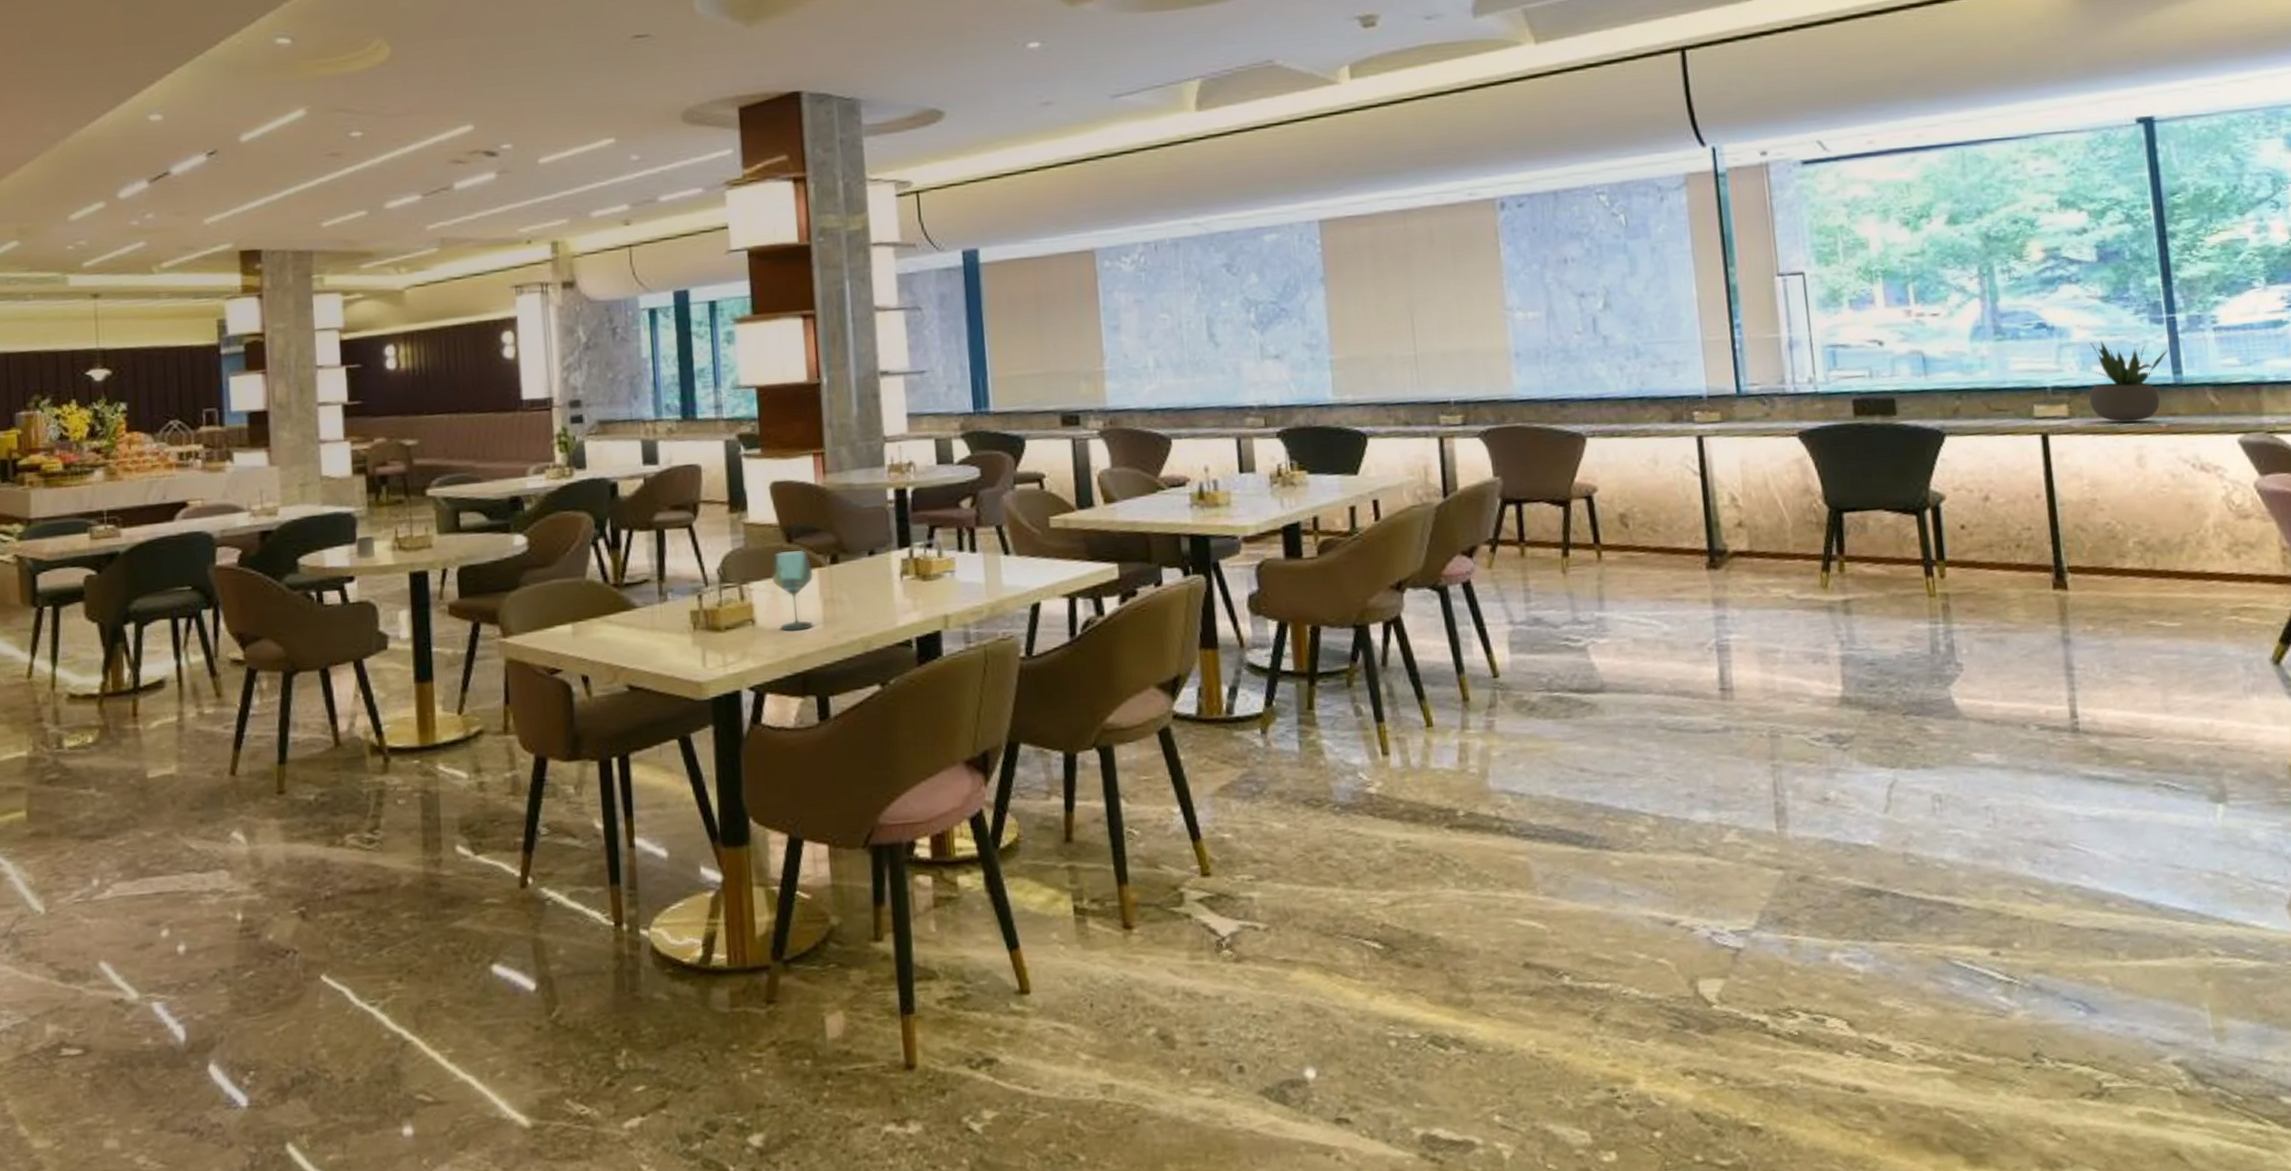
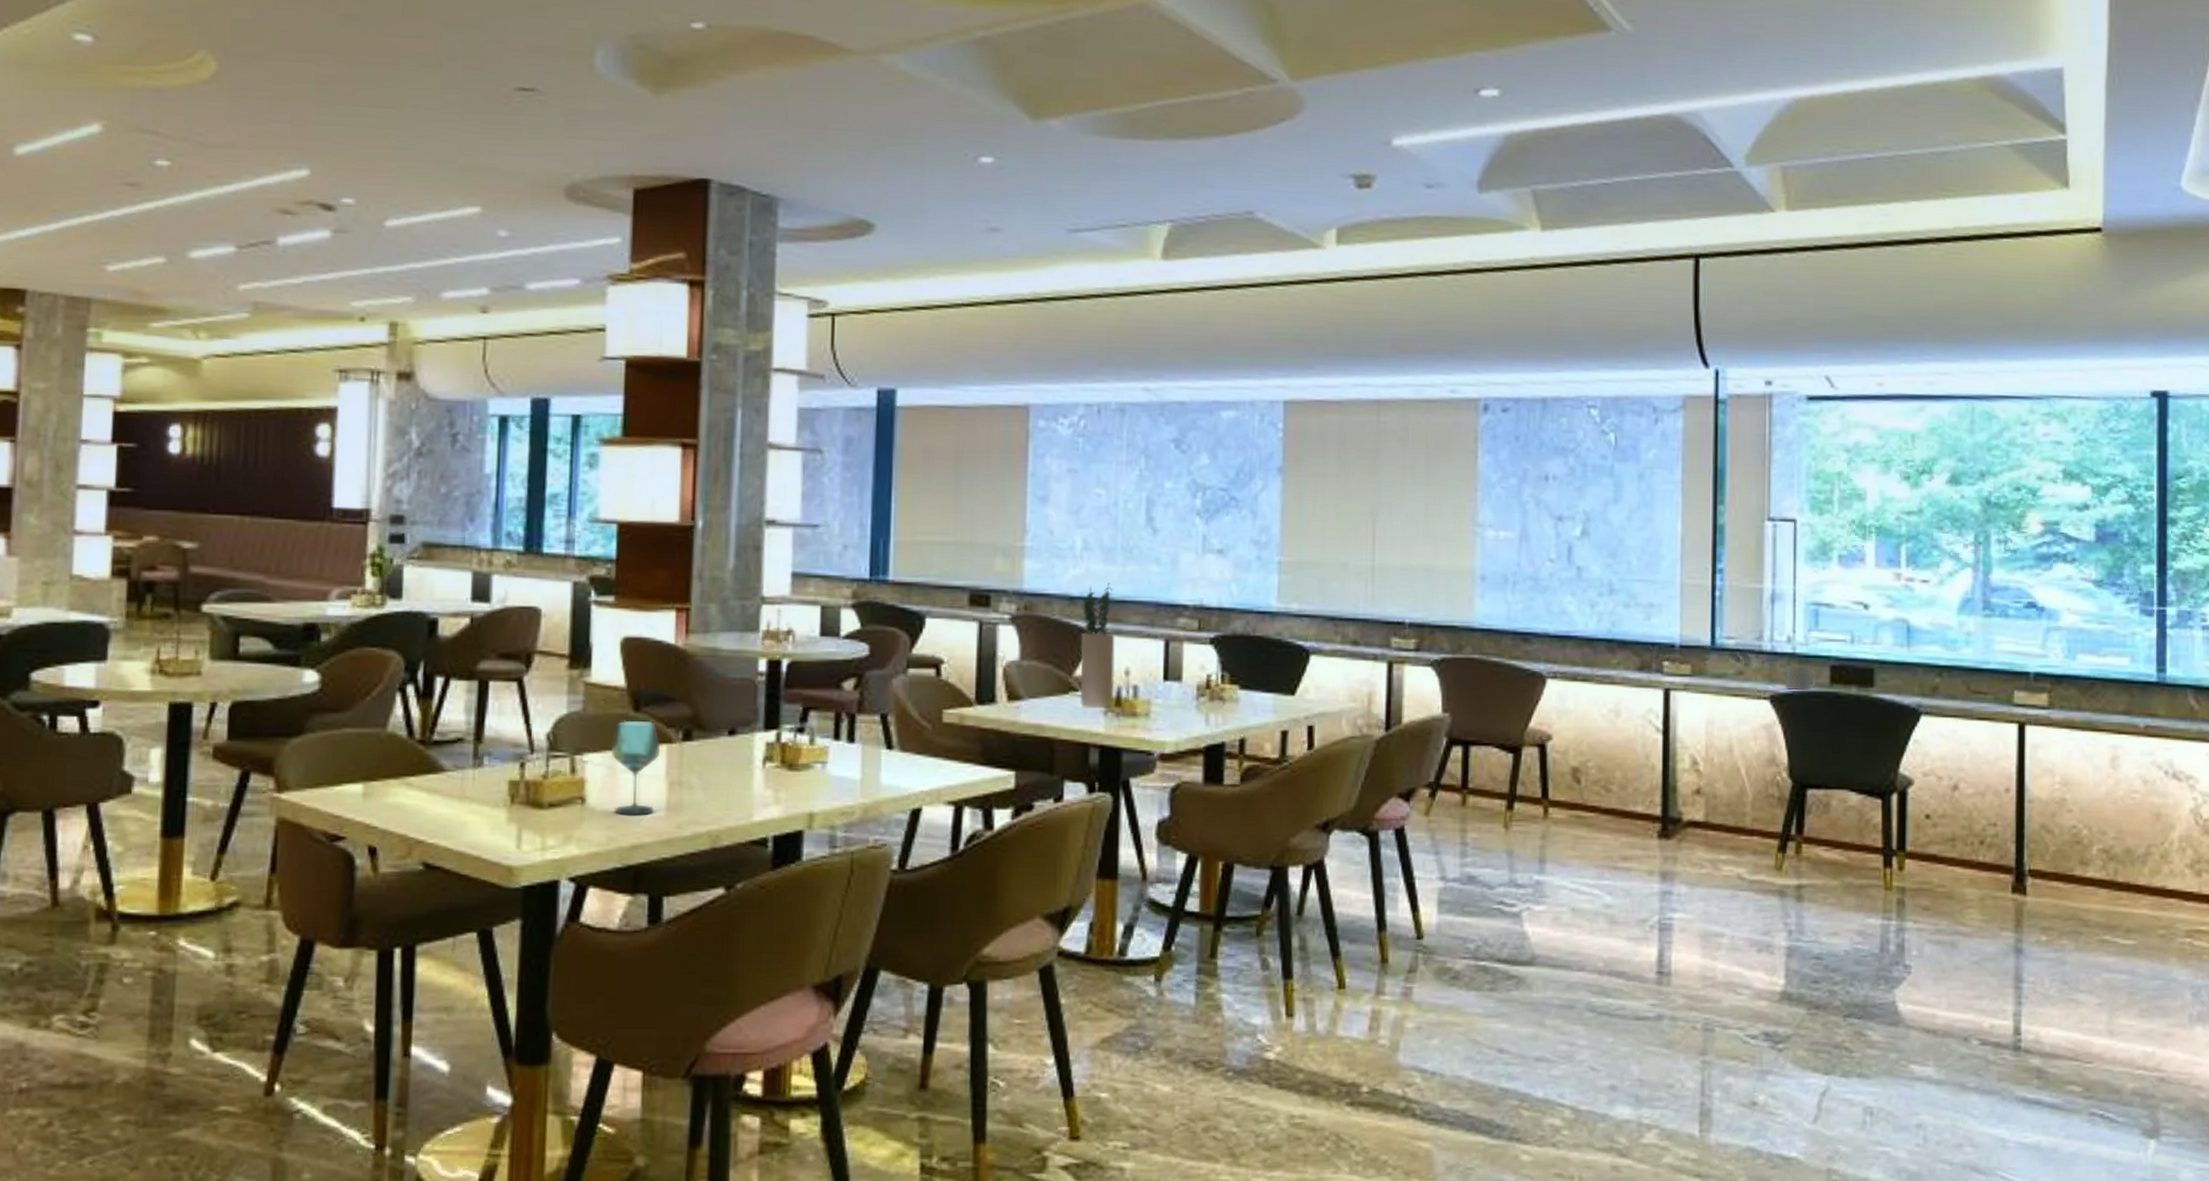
cup: present [355,536,376,559] -> none [105,654,131,681]
vase: none [1161,394,1198,505] -> present [1079,583,1115,710]
mug: none [1809,402,1842,426] -> present [1785,664,1817,691]
potted plant: present [2089,339,2169,423] -> none [2070,626,2155,720]

